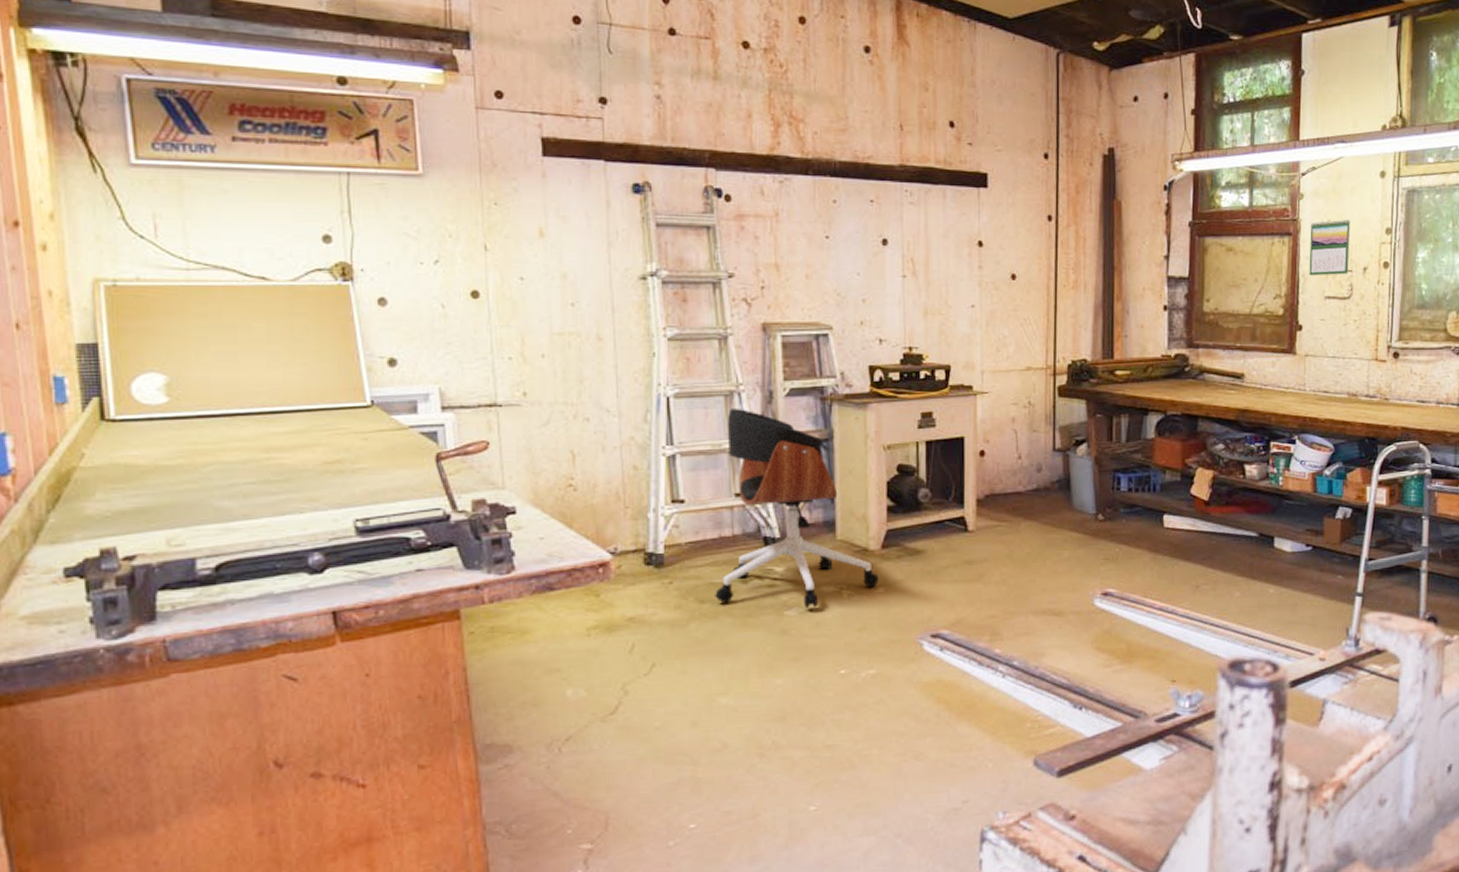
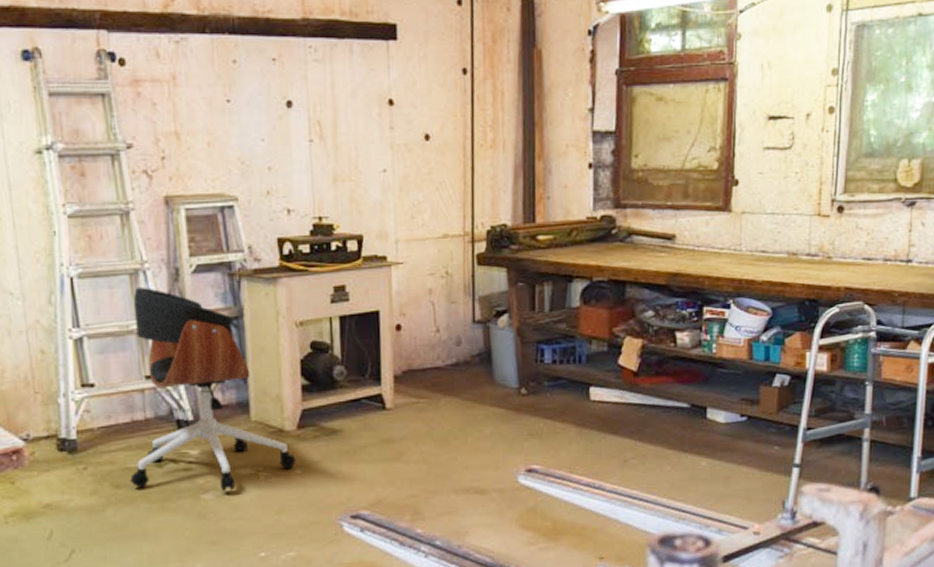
calendar: present [1309,219,1351,276] -> none [746,61,793,125]

